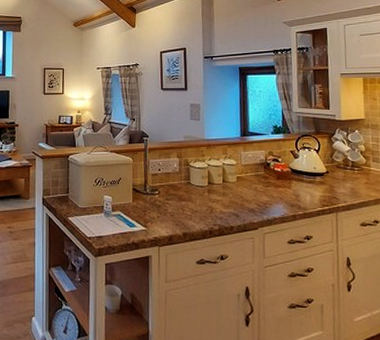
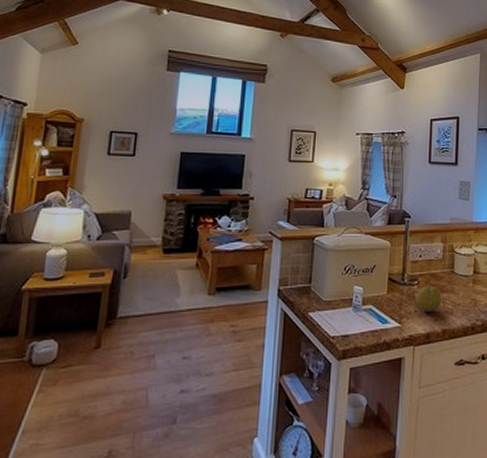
fruit: none [157,194,181,217] -> present [415,285,442,312]

